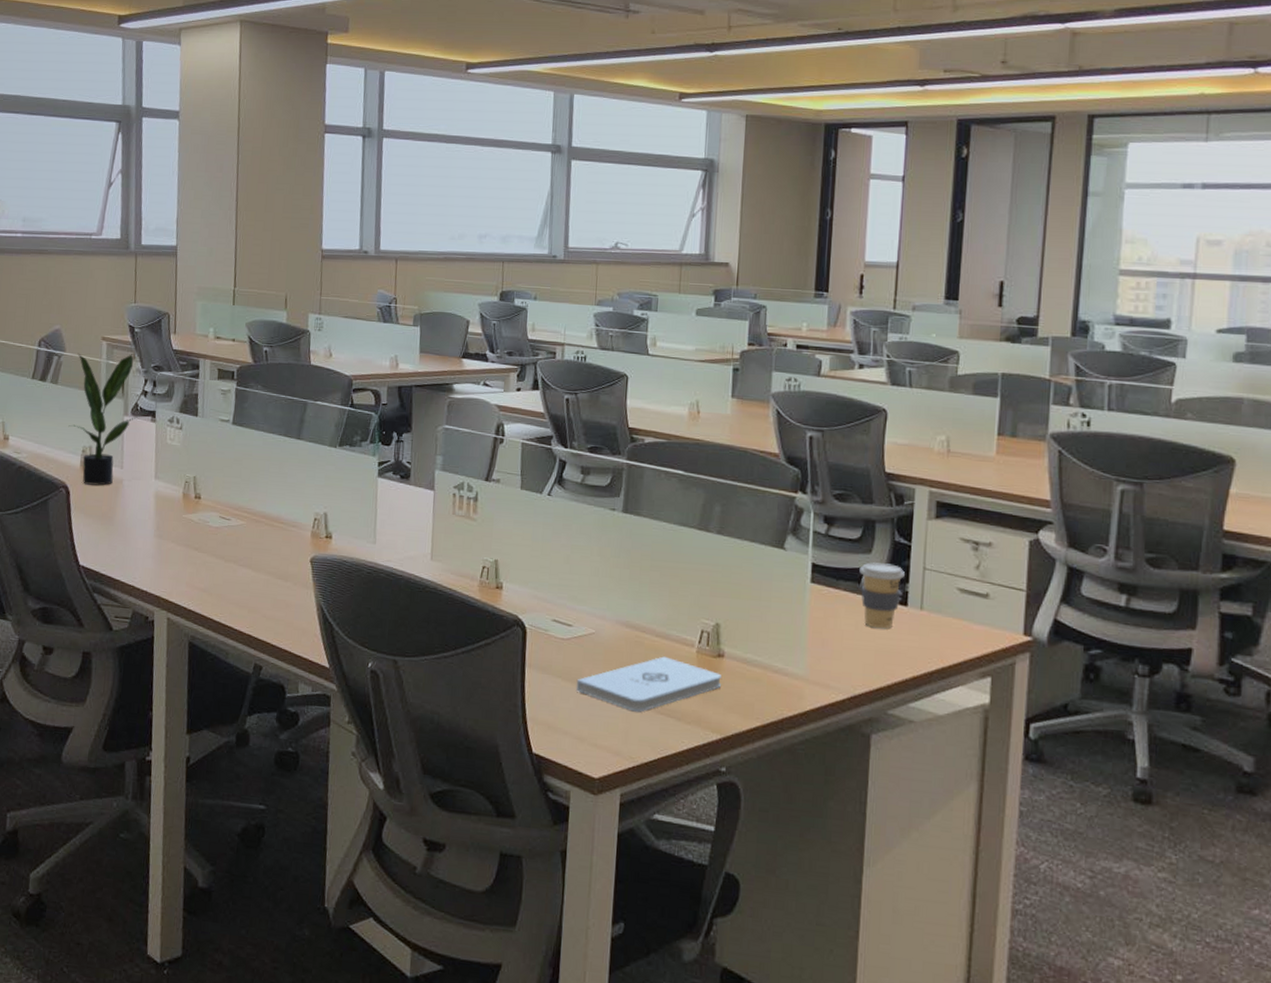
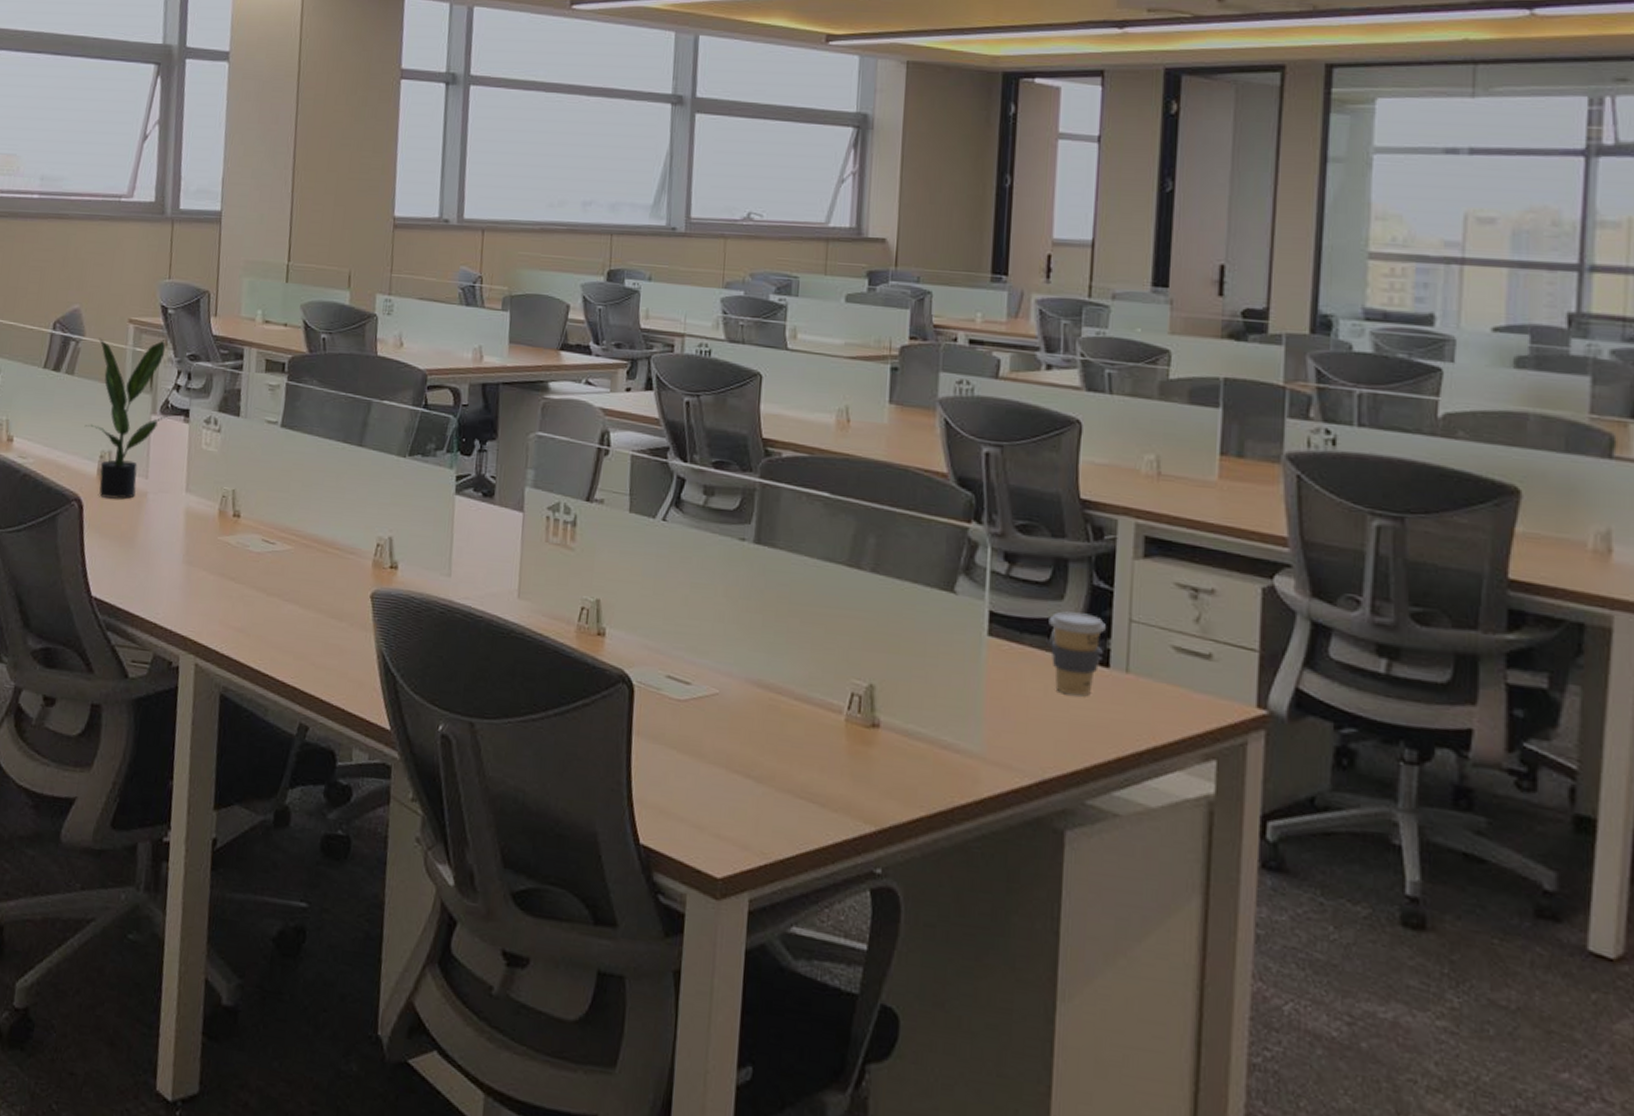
notepad: present [576,656,721,712] -> none [694,724,876,795]

